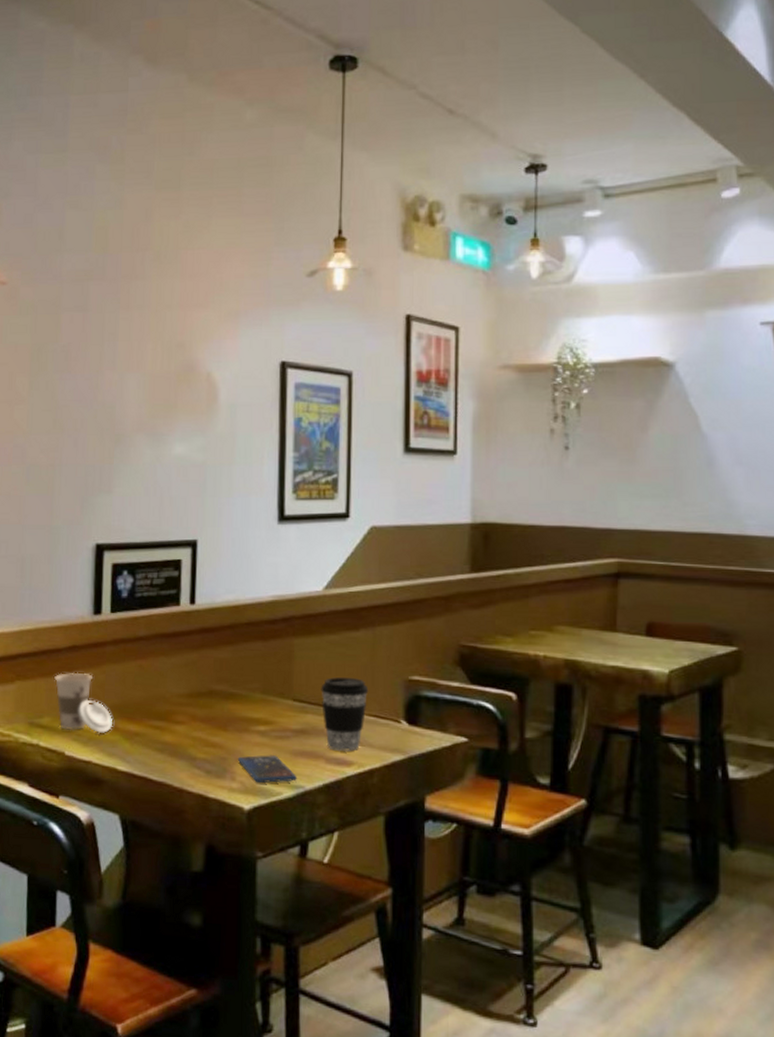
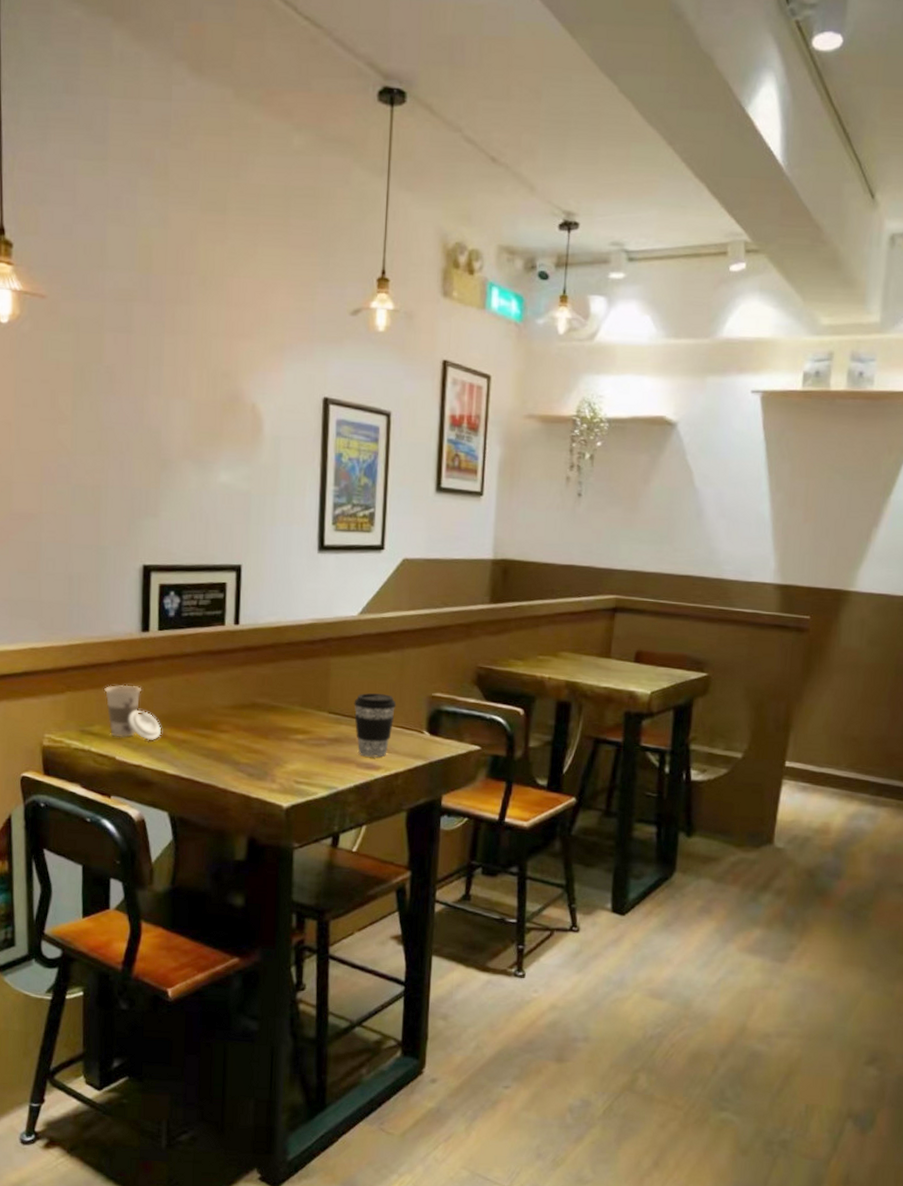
smartphone: present [237,755,298,784] -> none [277,760,332,785]

